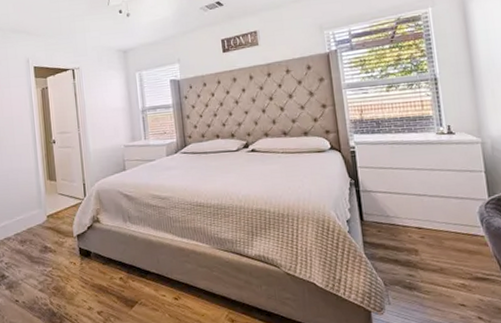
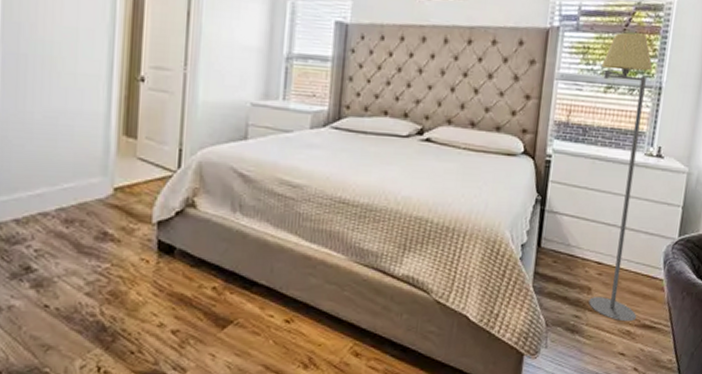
floor lamp: none [379,40,468,277] -> present [588,32,653,322]

